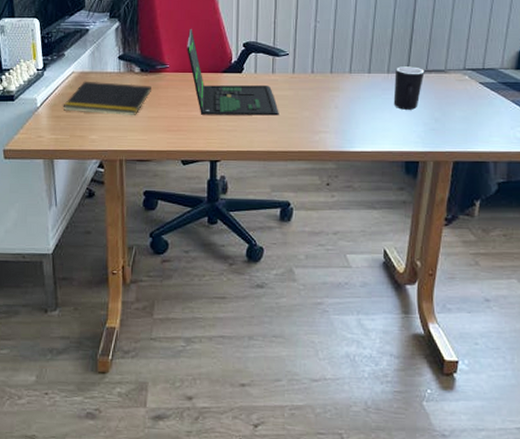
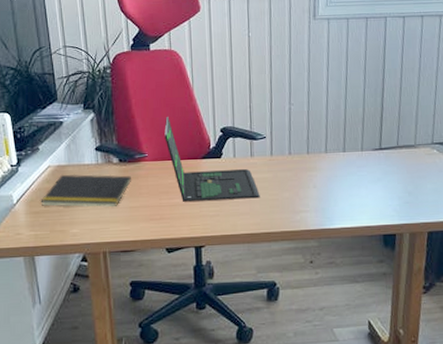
mug: present [393,66,425,110] -> none [368,143,396,185]

